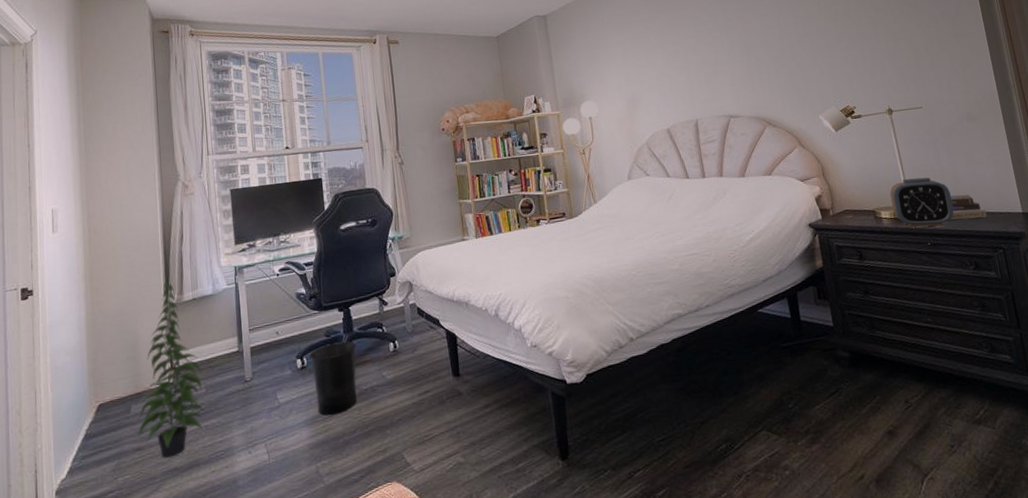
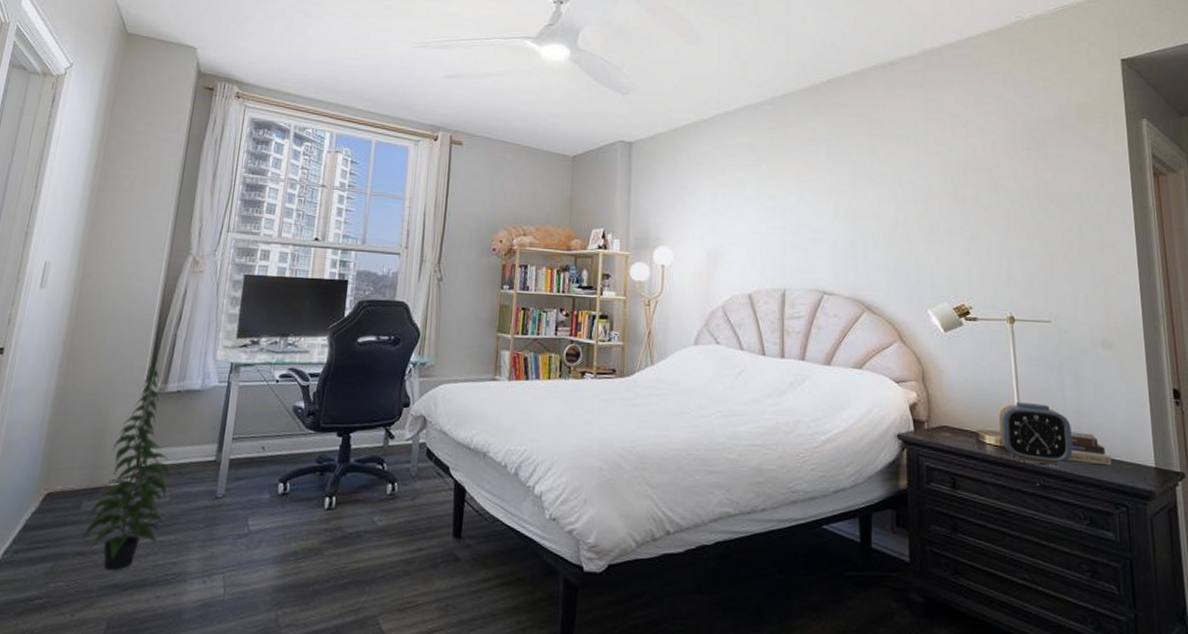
waste bin: present [309,341,357,415] -> none [291,471,350,556]

